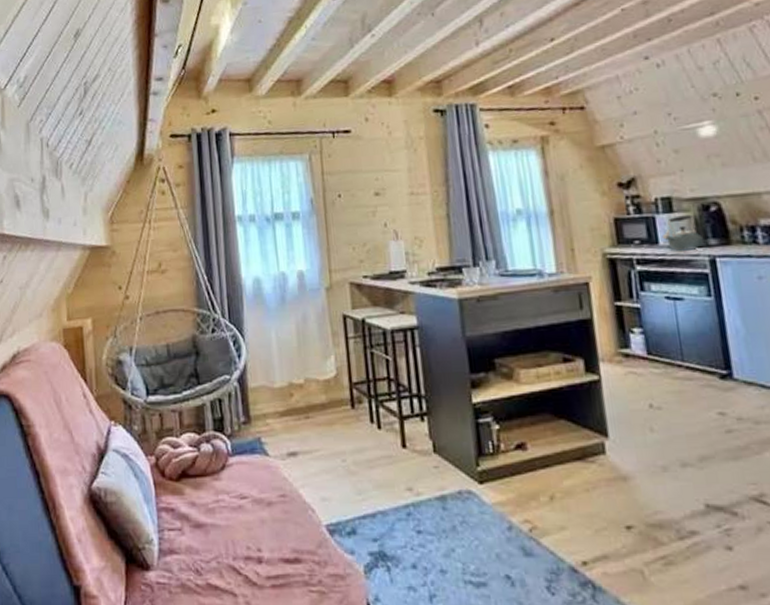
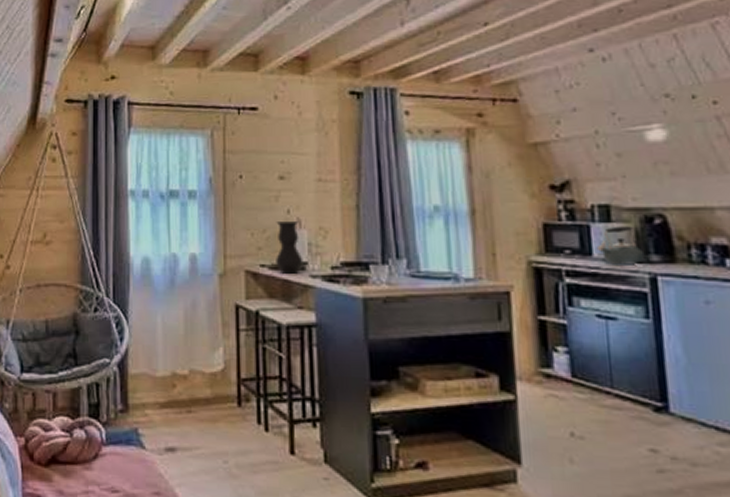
vase: none [375,233,403,283] -> present [276,221,304,274]

